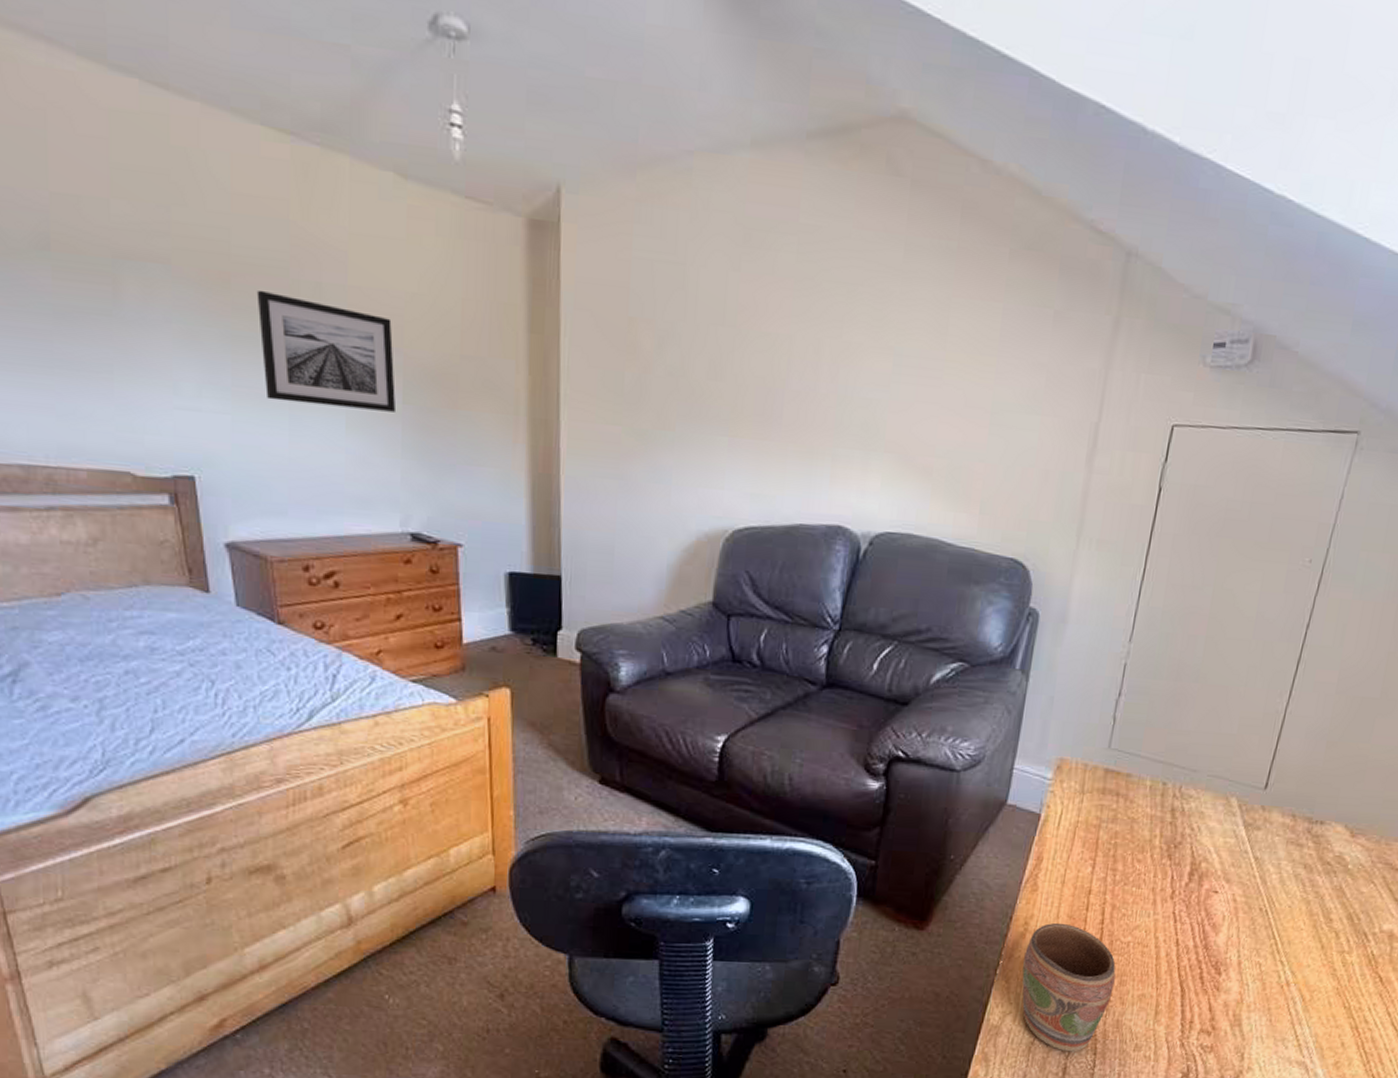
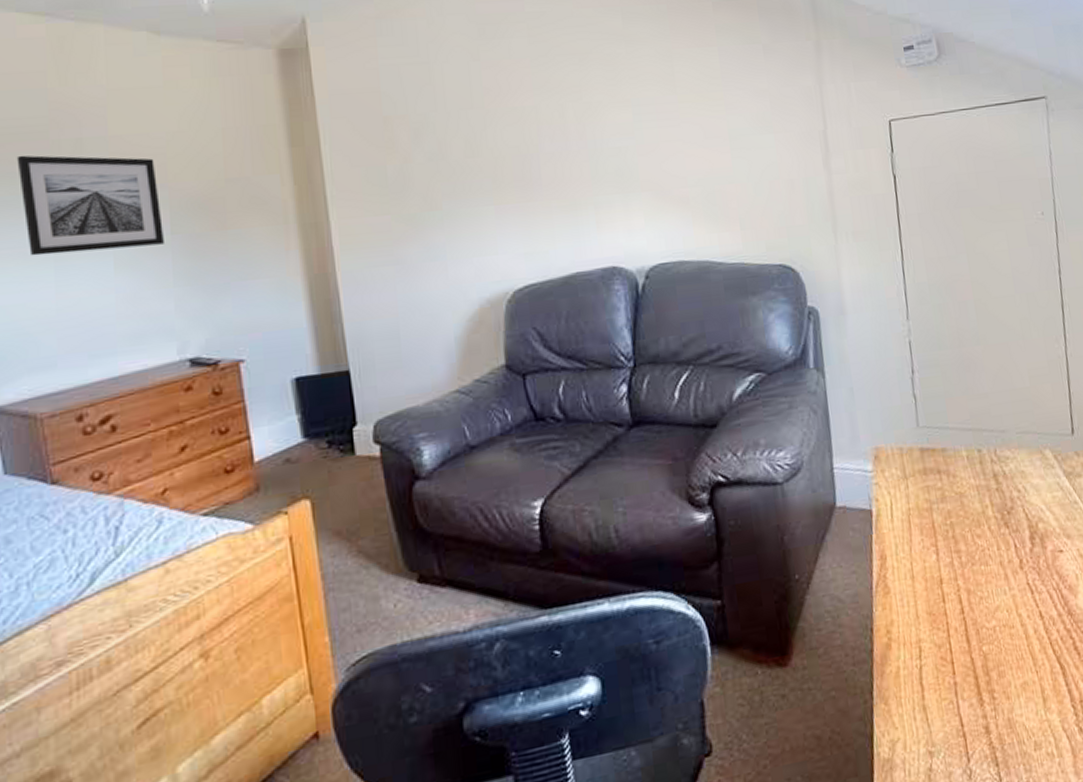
mug: present [1022,922,1116,1052] -> none [895,622,995,771]

